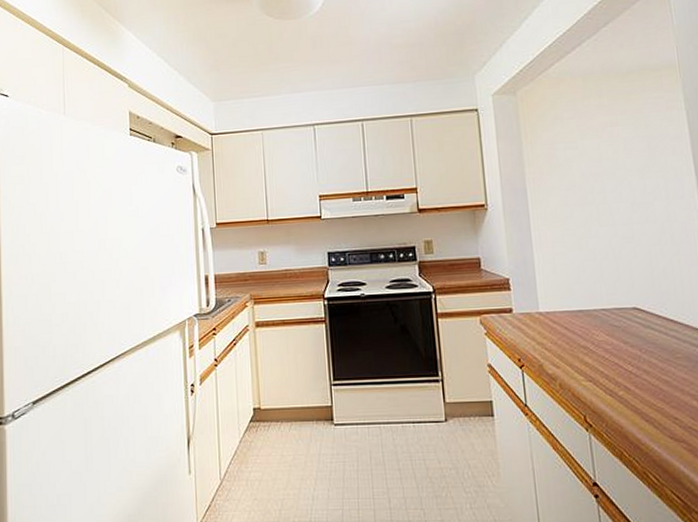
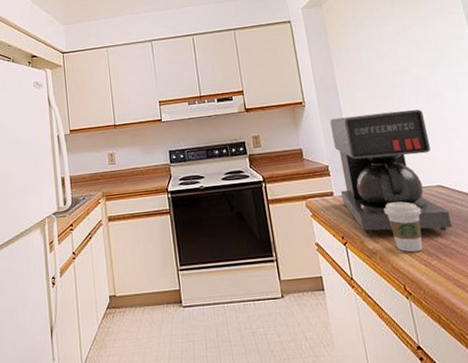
coffee maker: none [515,219,645,359] -> present [330,109,452,234]
coffee cup: none [568,323,612,381] -> present [383,201,423,253]

